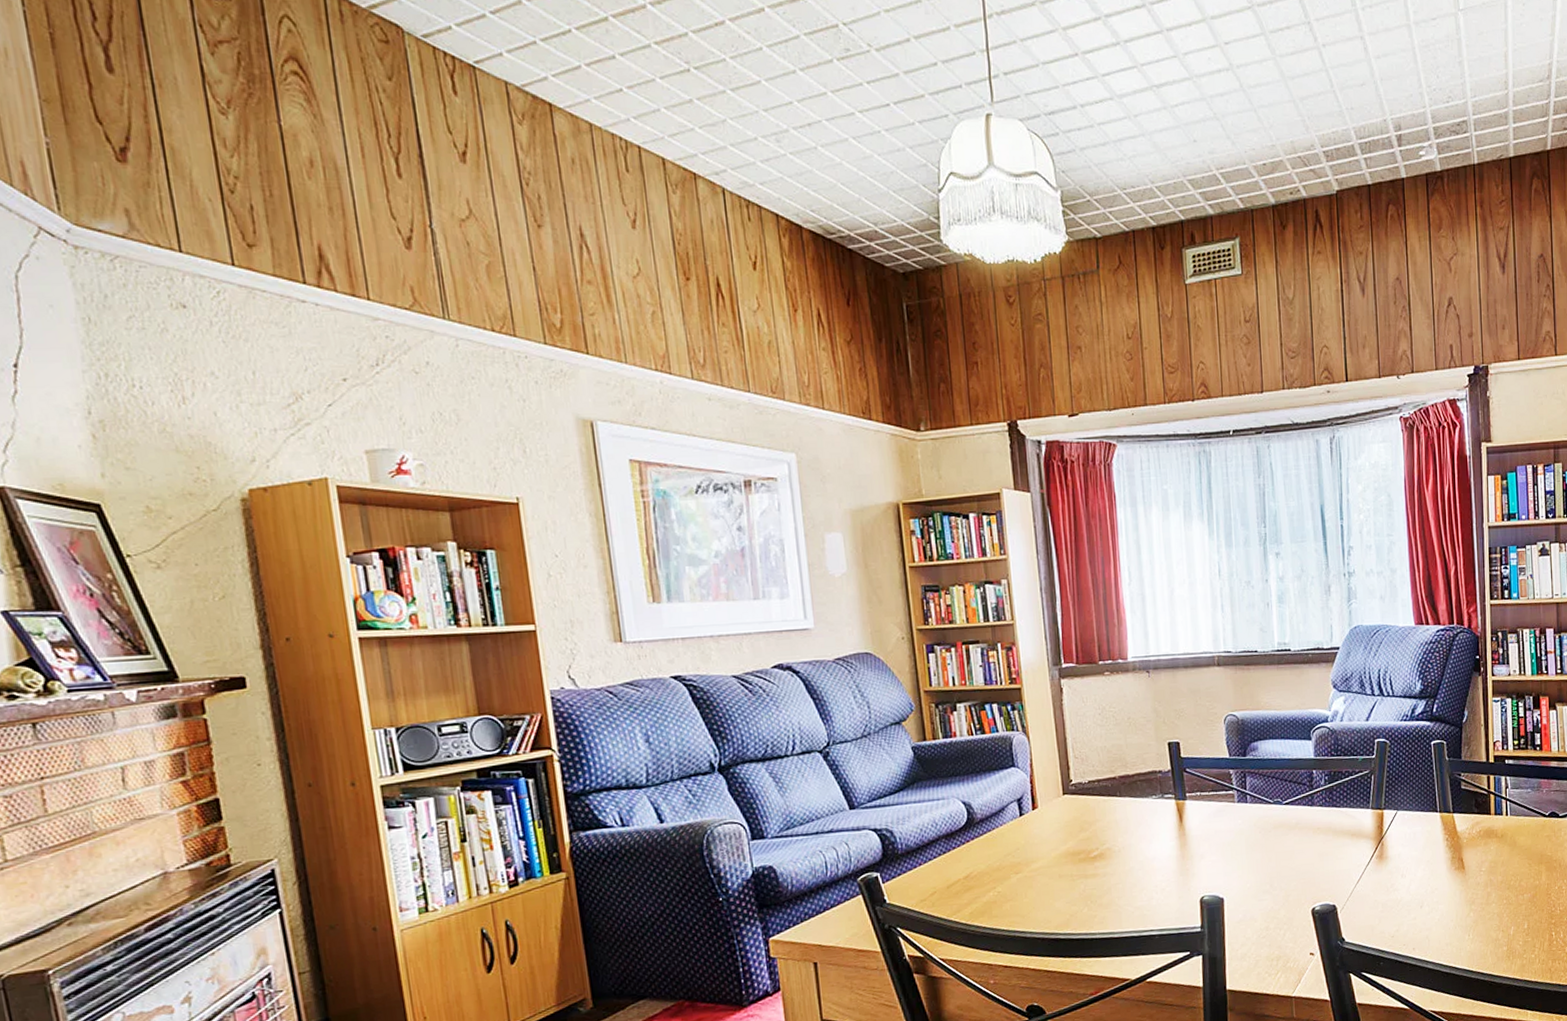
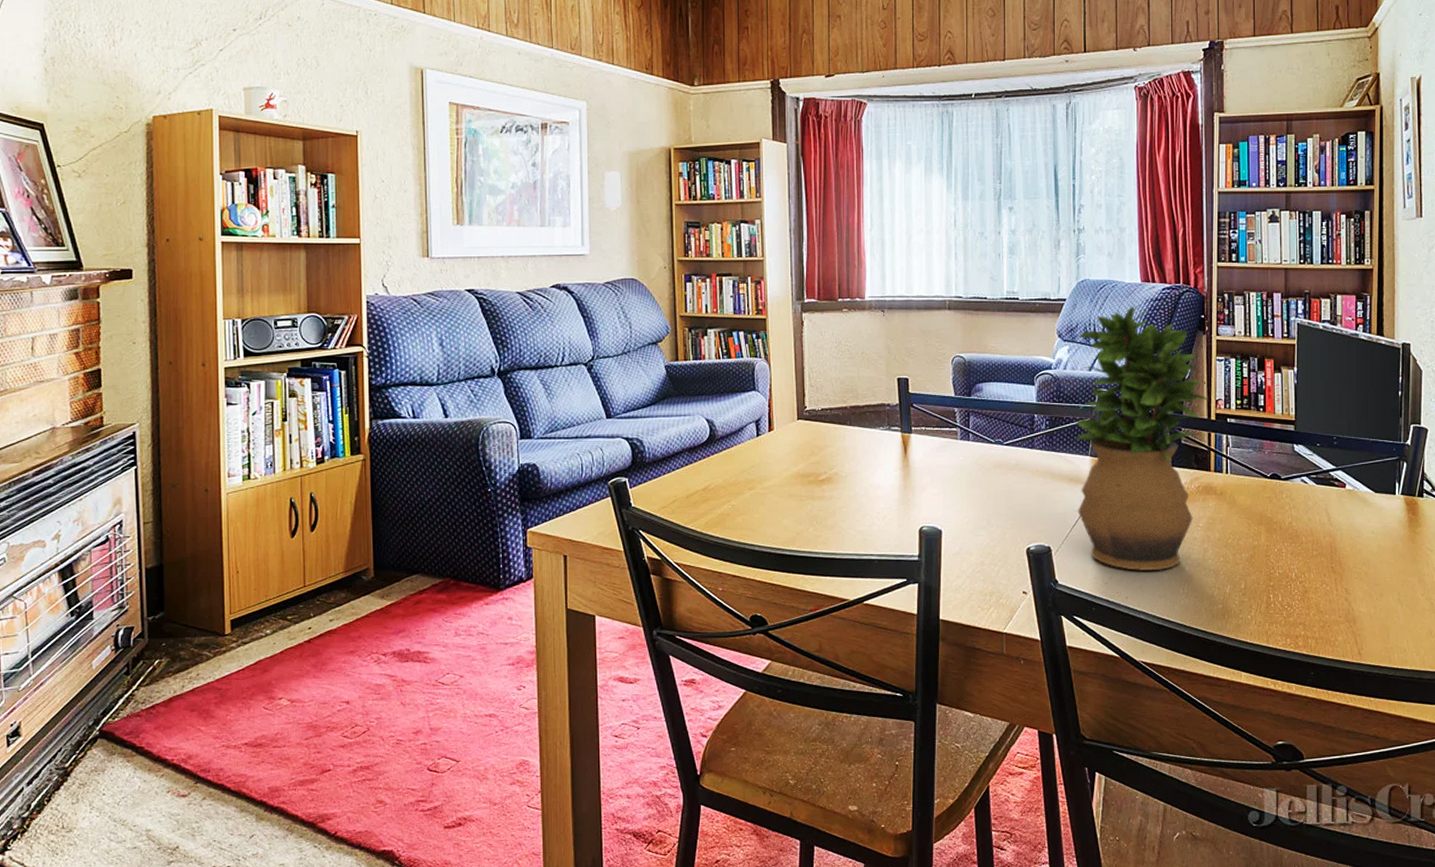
potted plant: none [1353,649,1488,921] -> present [1075,305,1210,570]

